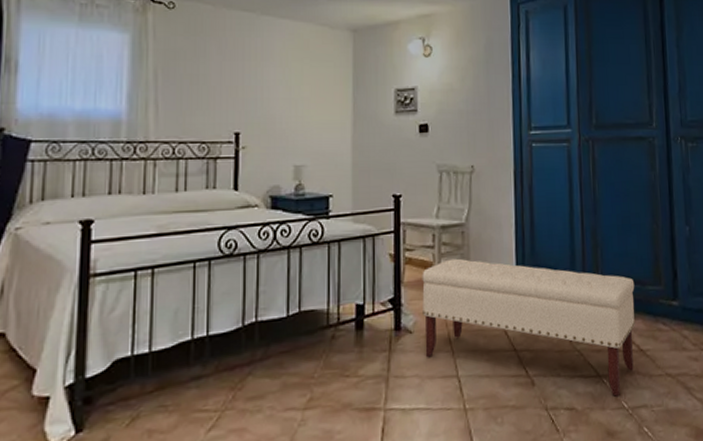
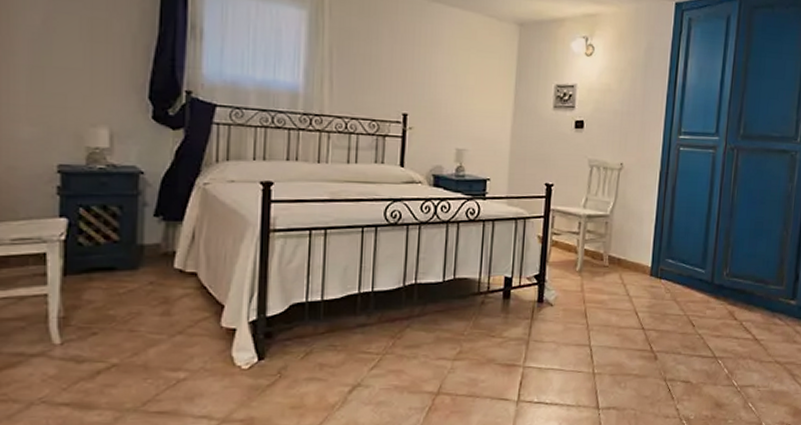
bench: present [422,258,636,397] -> none [563,245,759,375]

